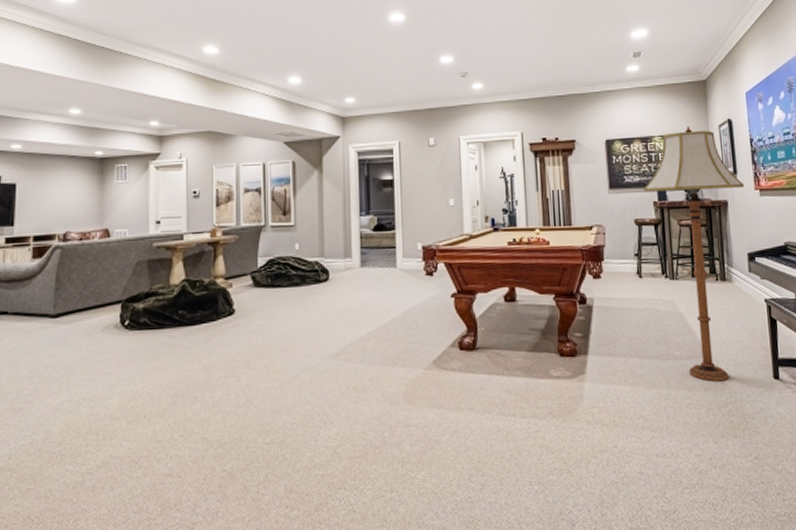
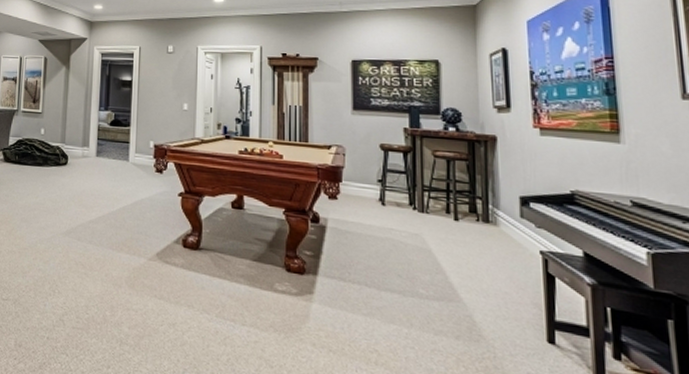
floor lamp: present [643,125,745,382] -> none [392,52,520,333]

